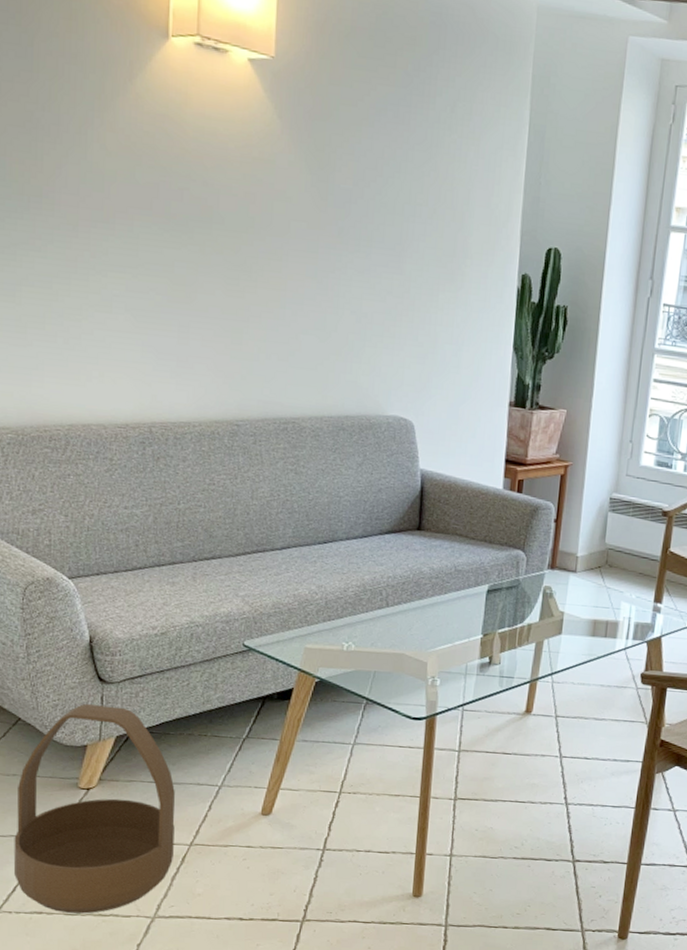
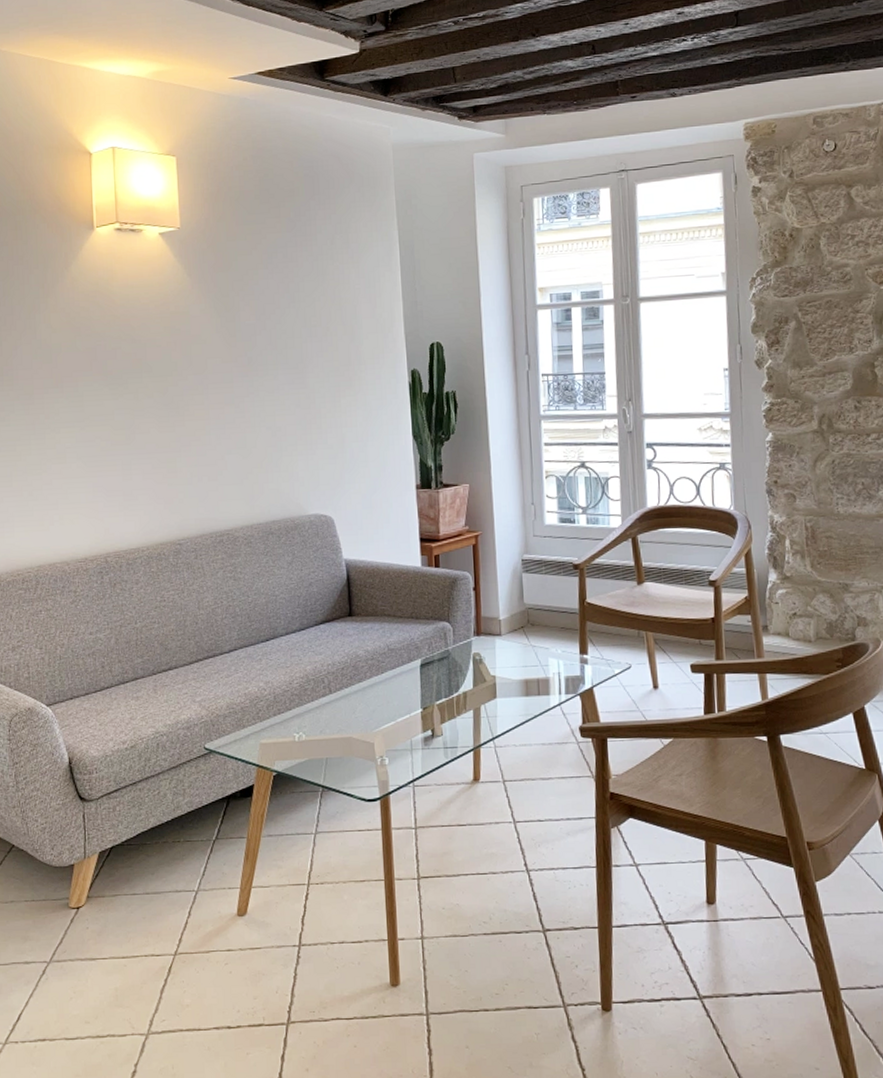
basket: present [13,704,175,914] -> none [15,823,161,1037]

